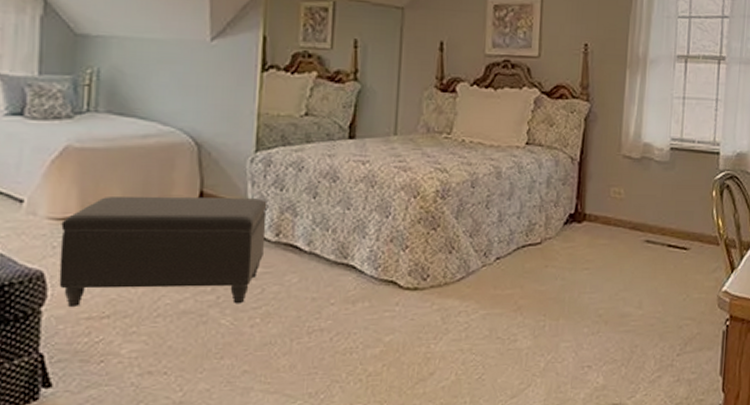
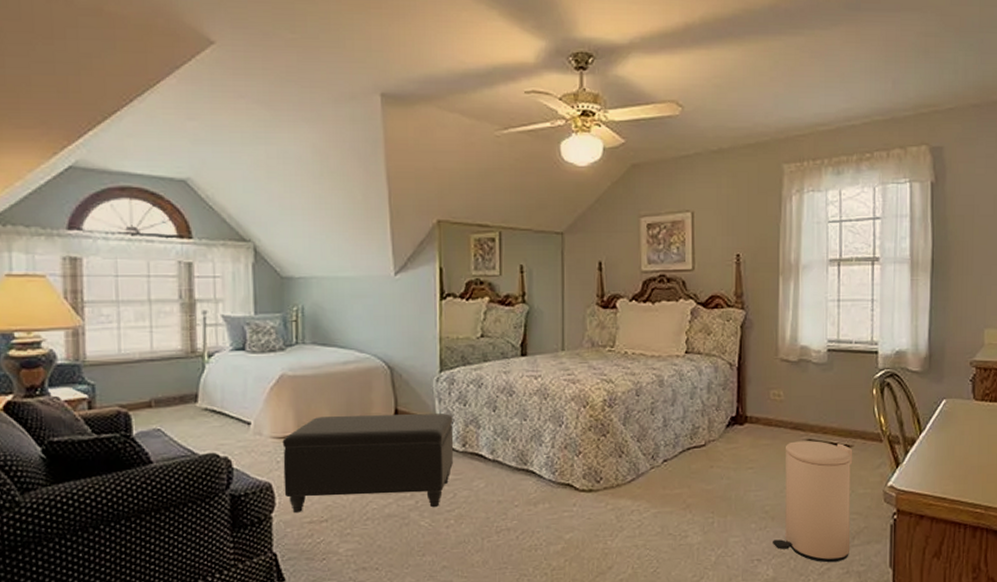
pedal bin: none [605,242,690,369] -> present [773,441,853,562]

